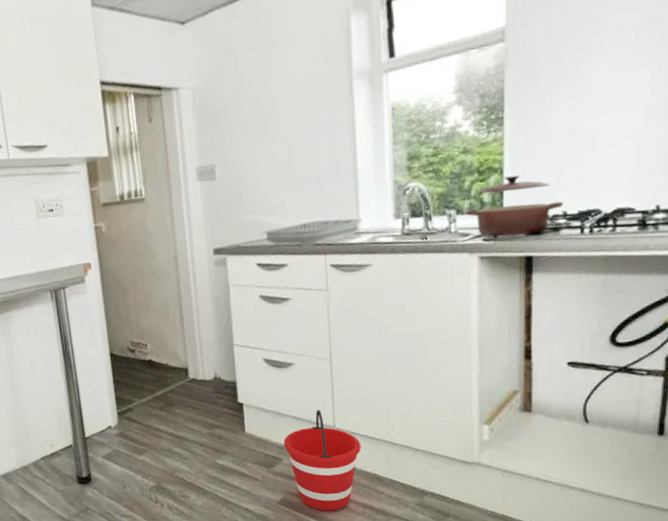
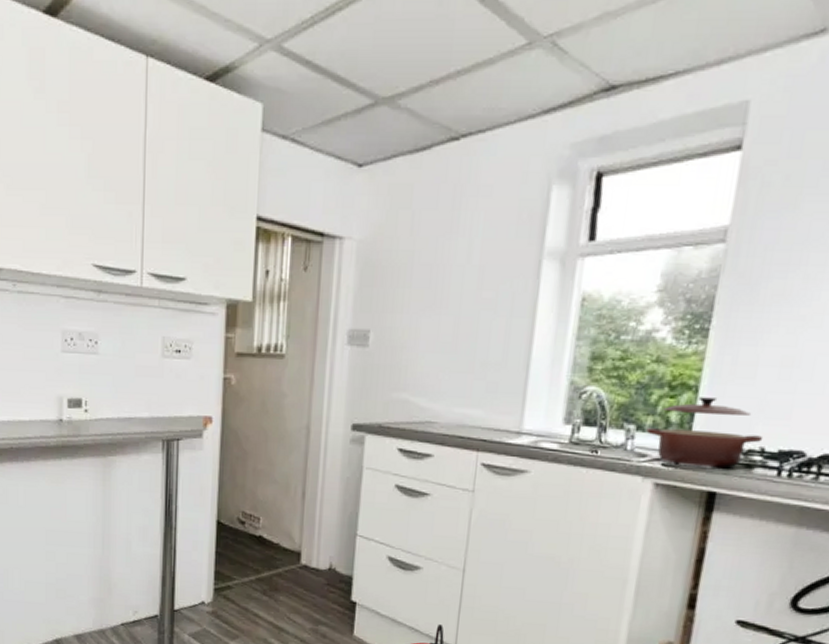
dish rack: present [262,218,363,248] -> none [410,410,527,440]

